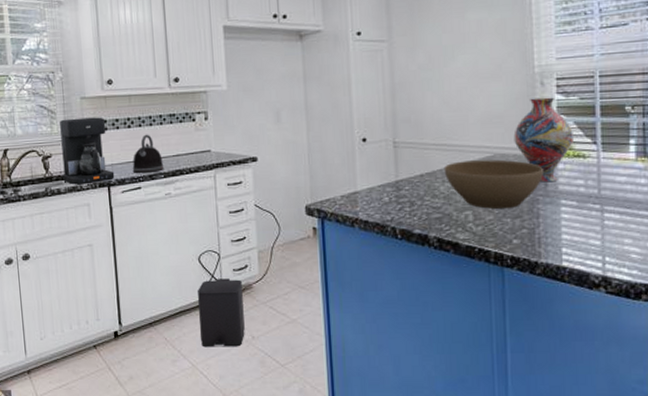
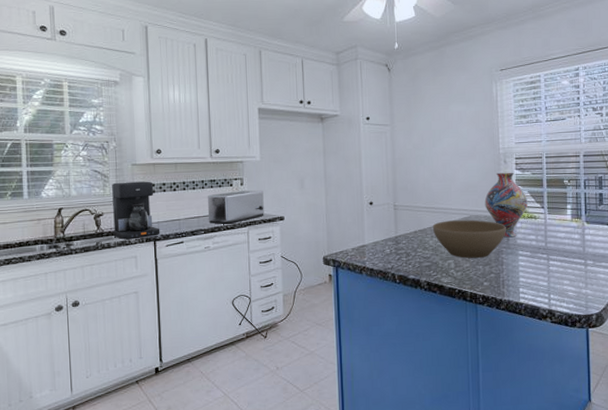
kettle: present [132,134,164,174] -> none [176,196,205,230]
toaster: none [166,125,234,167] -> present [207,190,264,224]
pedal bin: present [198,278,245,348] -> none [231,318,271,379]

